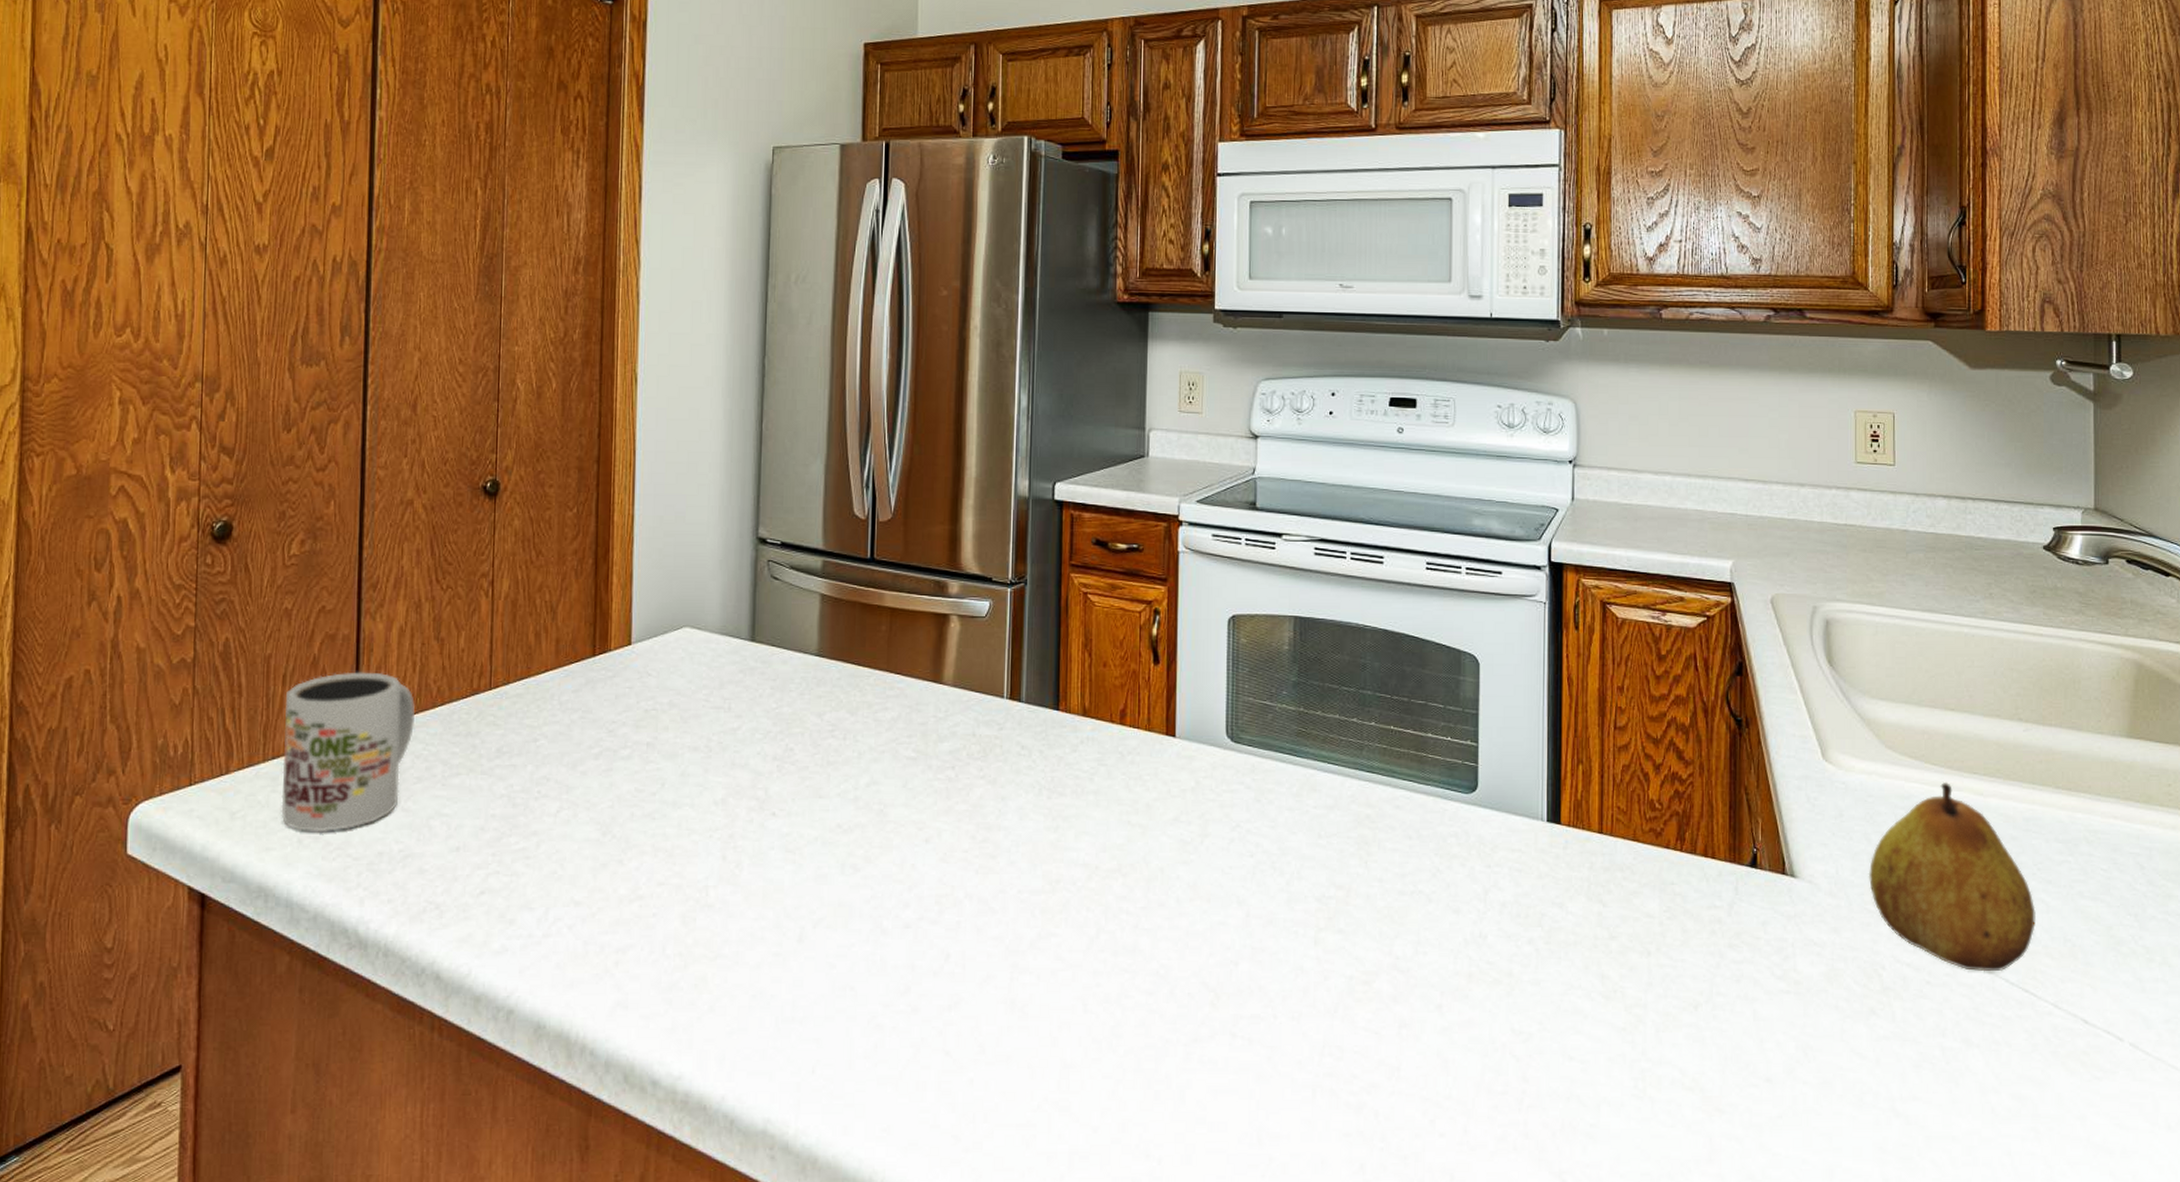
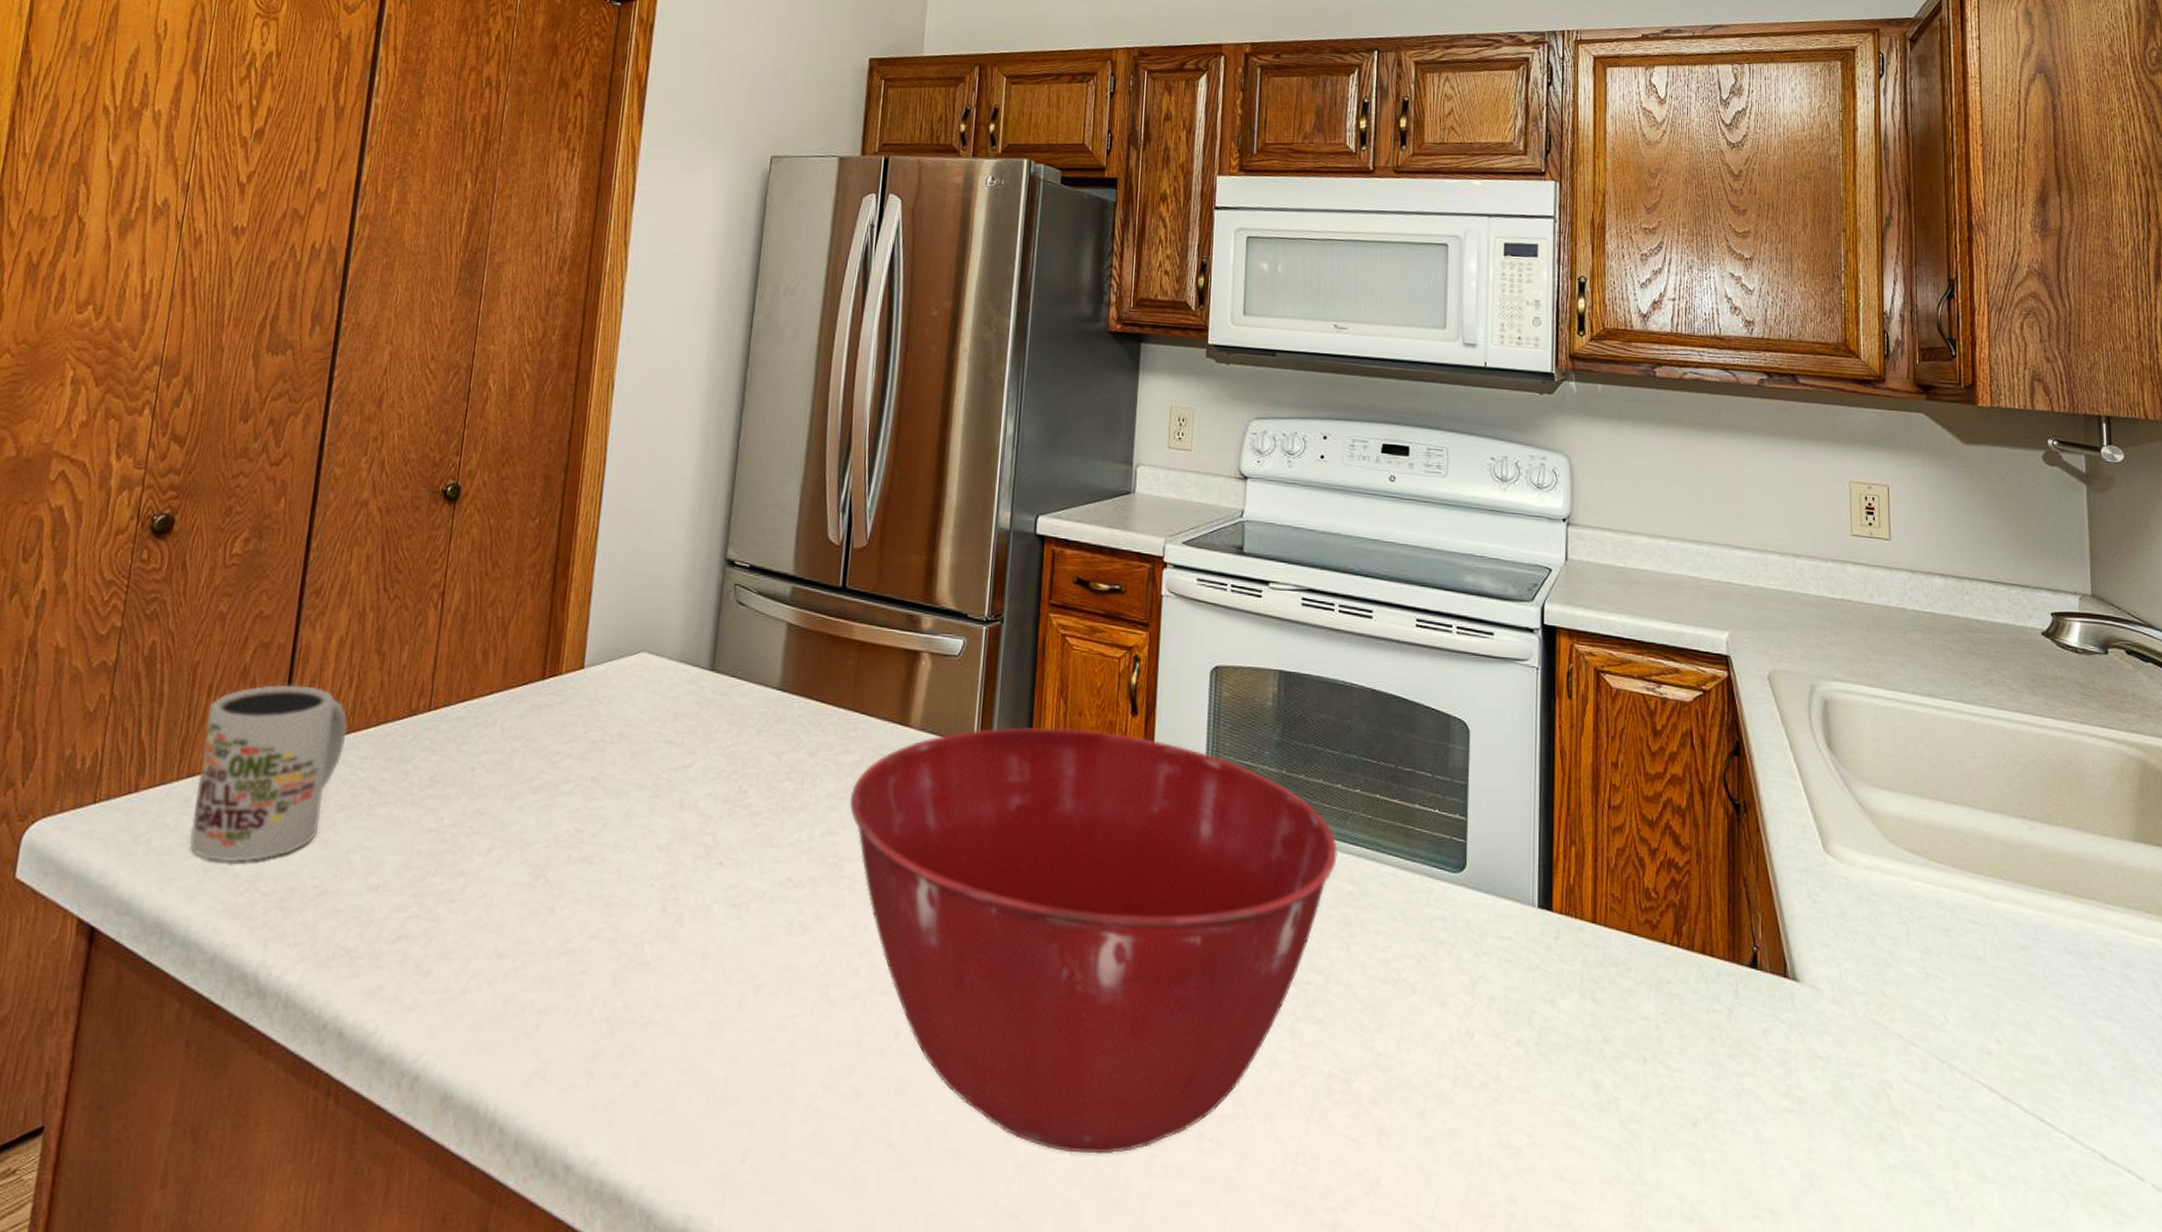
mixing bowl: none [891,679,1354,1054] -> present [850,727,1338,1154]
fruit: present [1868,781,2036,972] -> none [1873,881,2049,1097]

